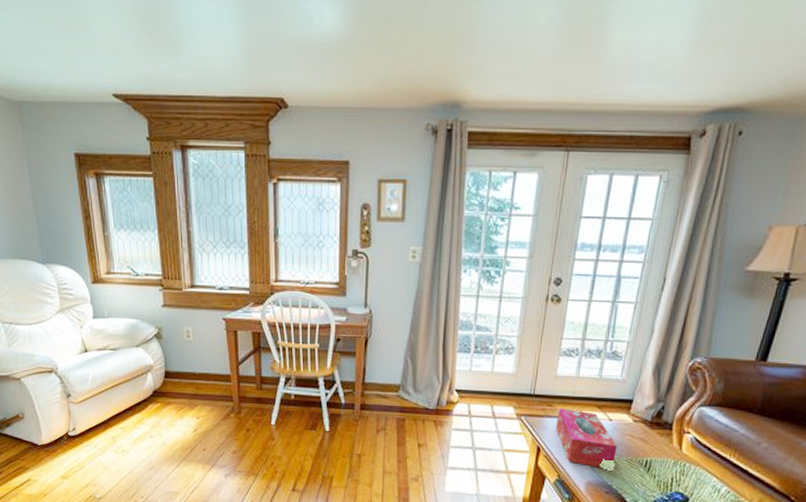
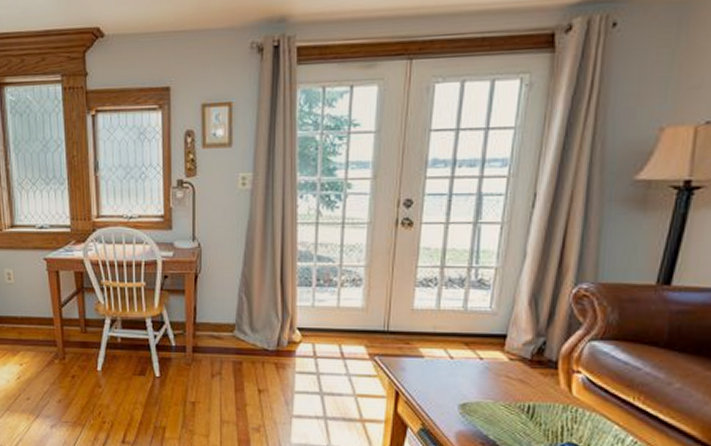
tissue box: present [555,409,617,468] -> none [415,347,491,414]

